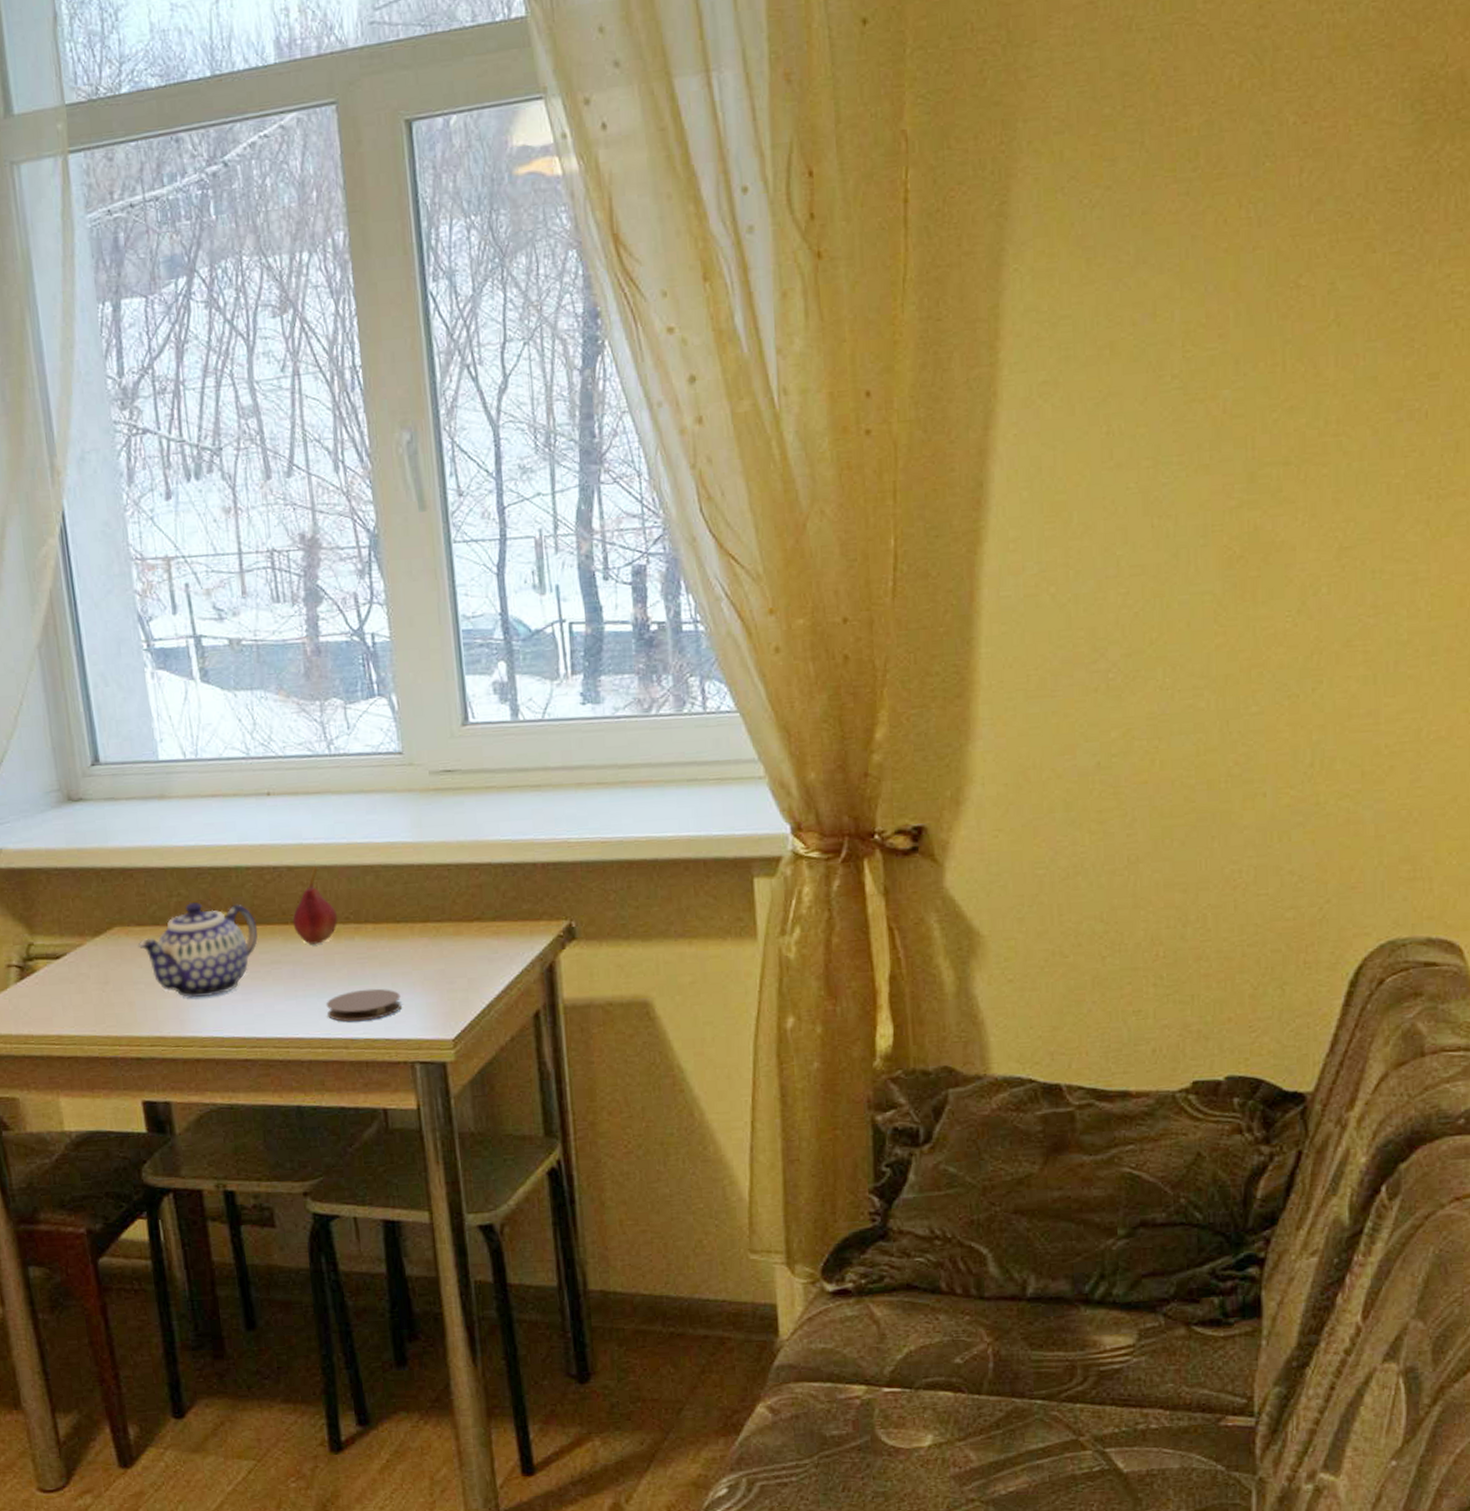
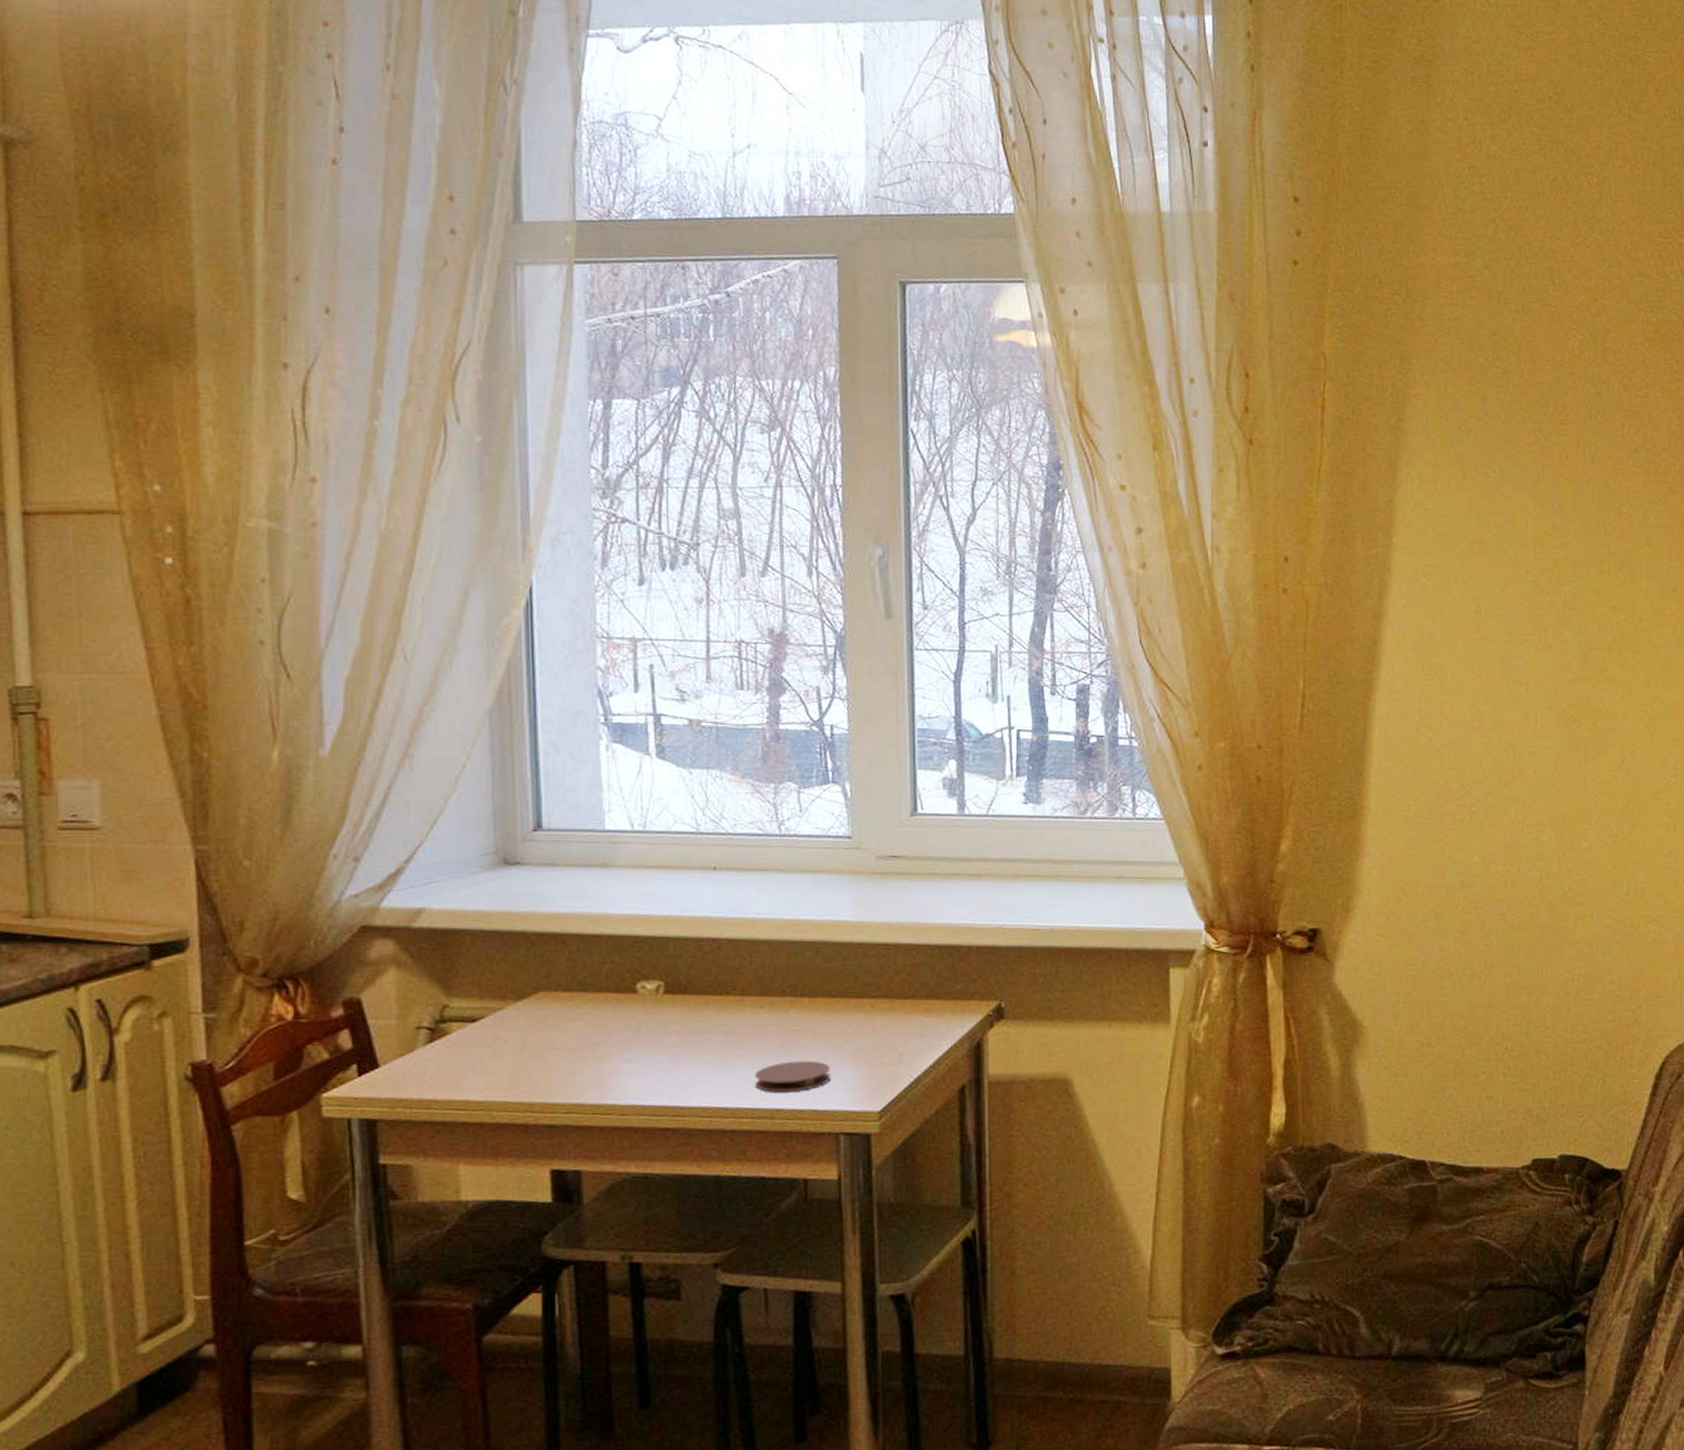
teapot: present [137,902,258,998] -> none [563,970,691,1066]
fruit: present [292,866,338,944] -> none [728,940,774,1016]

